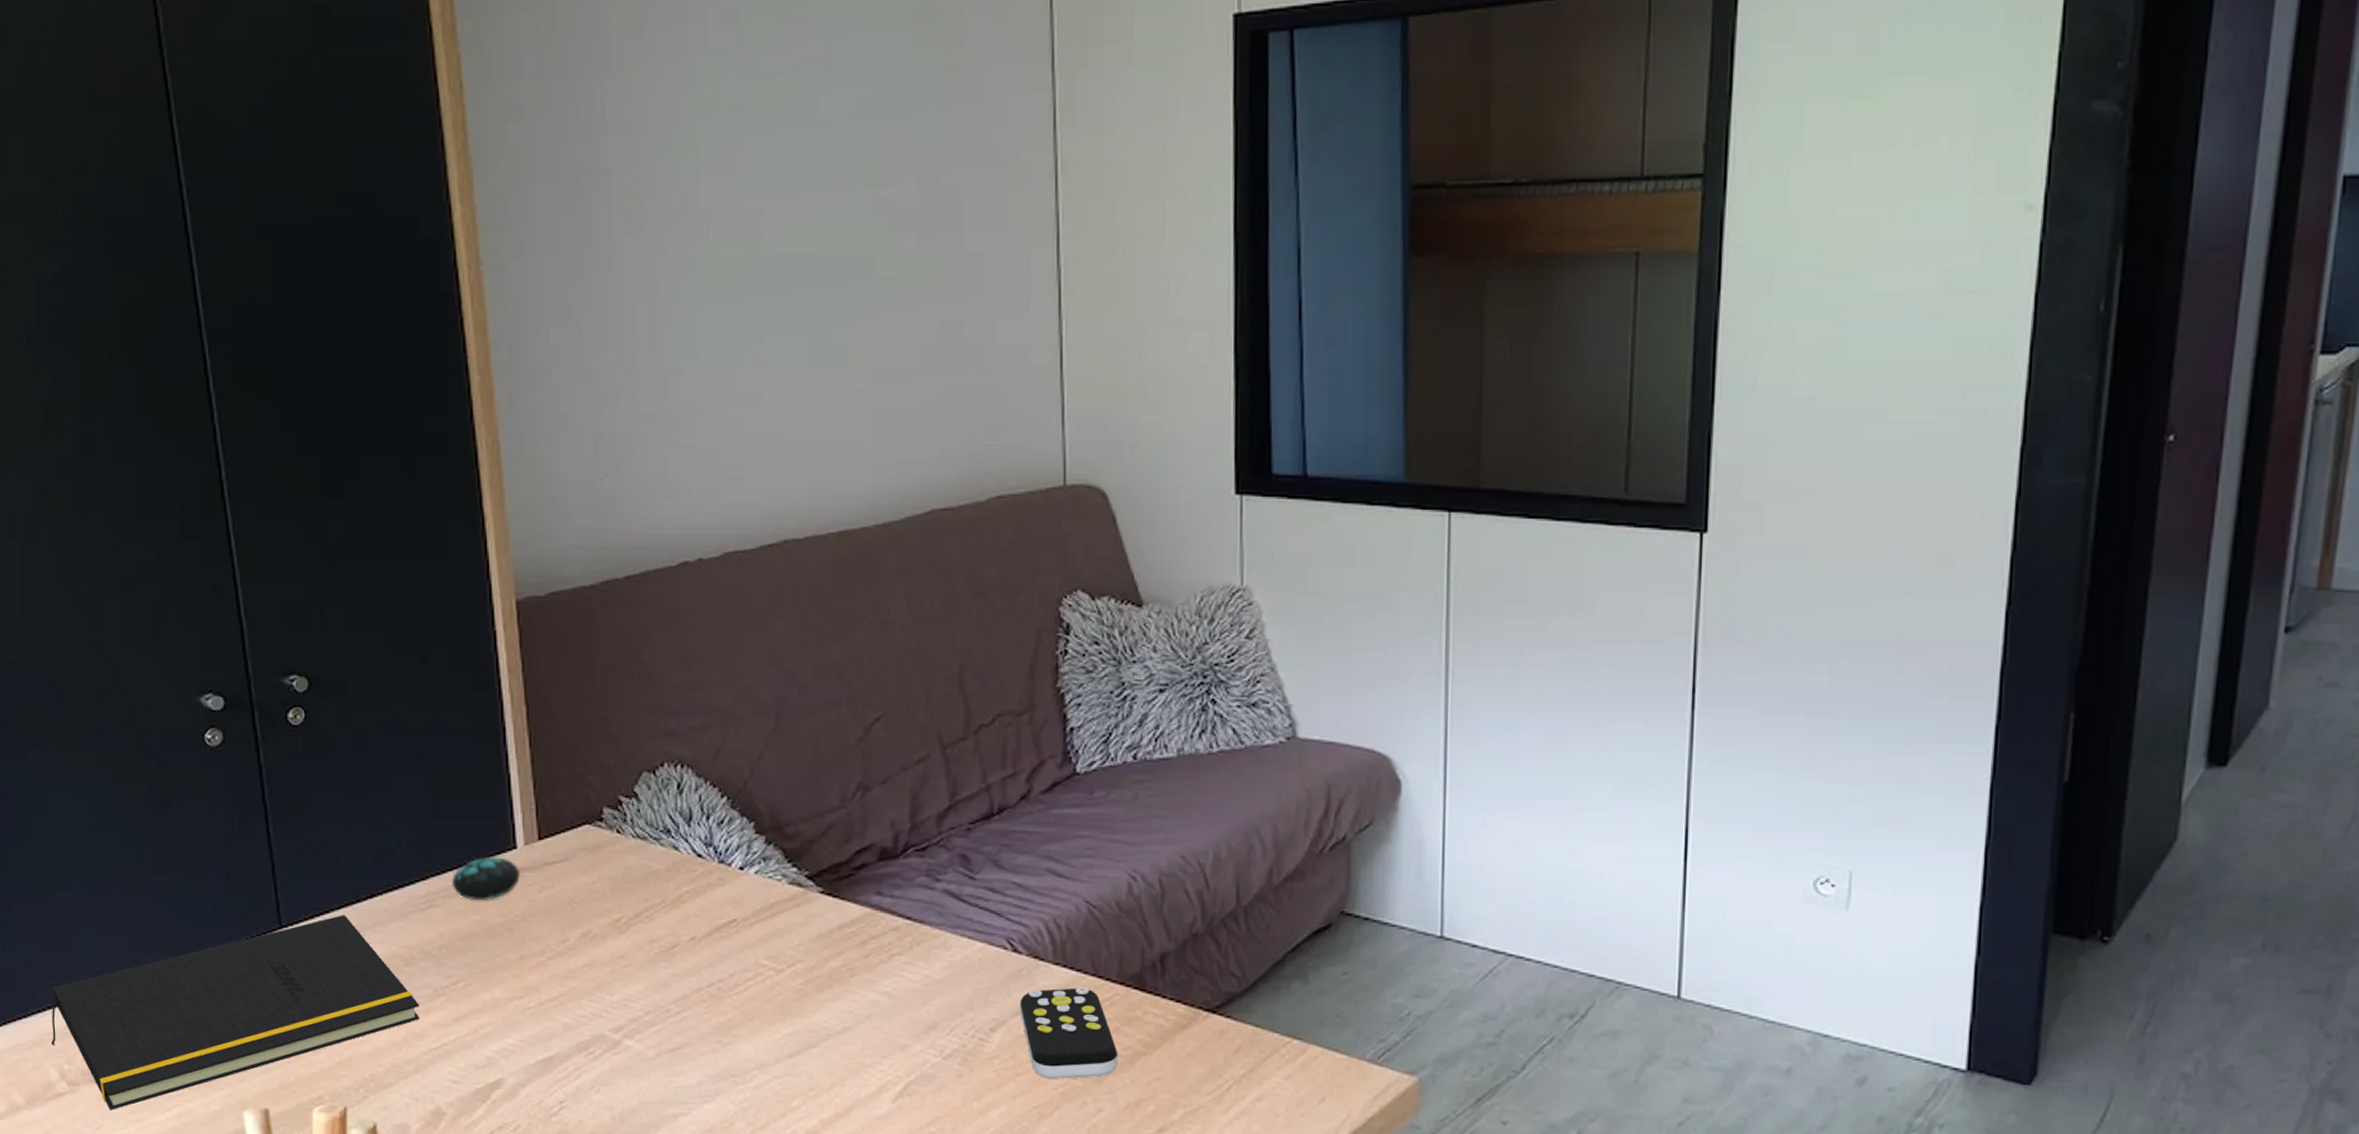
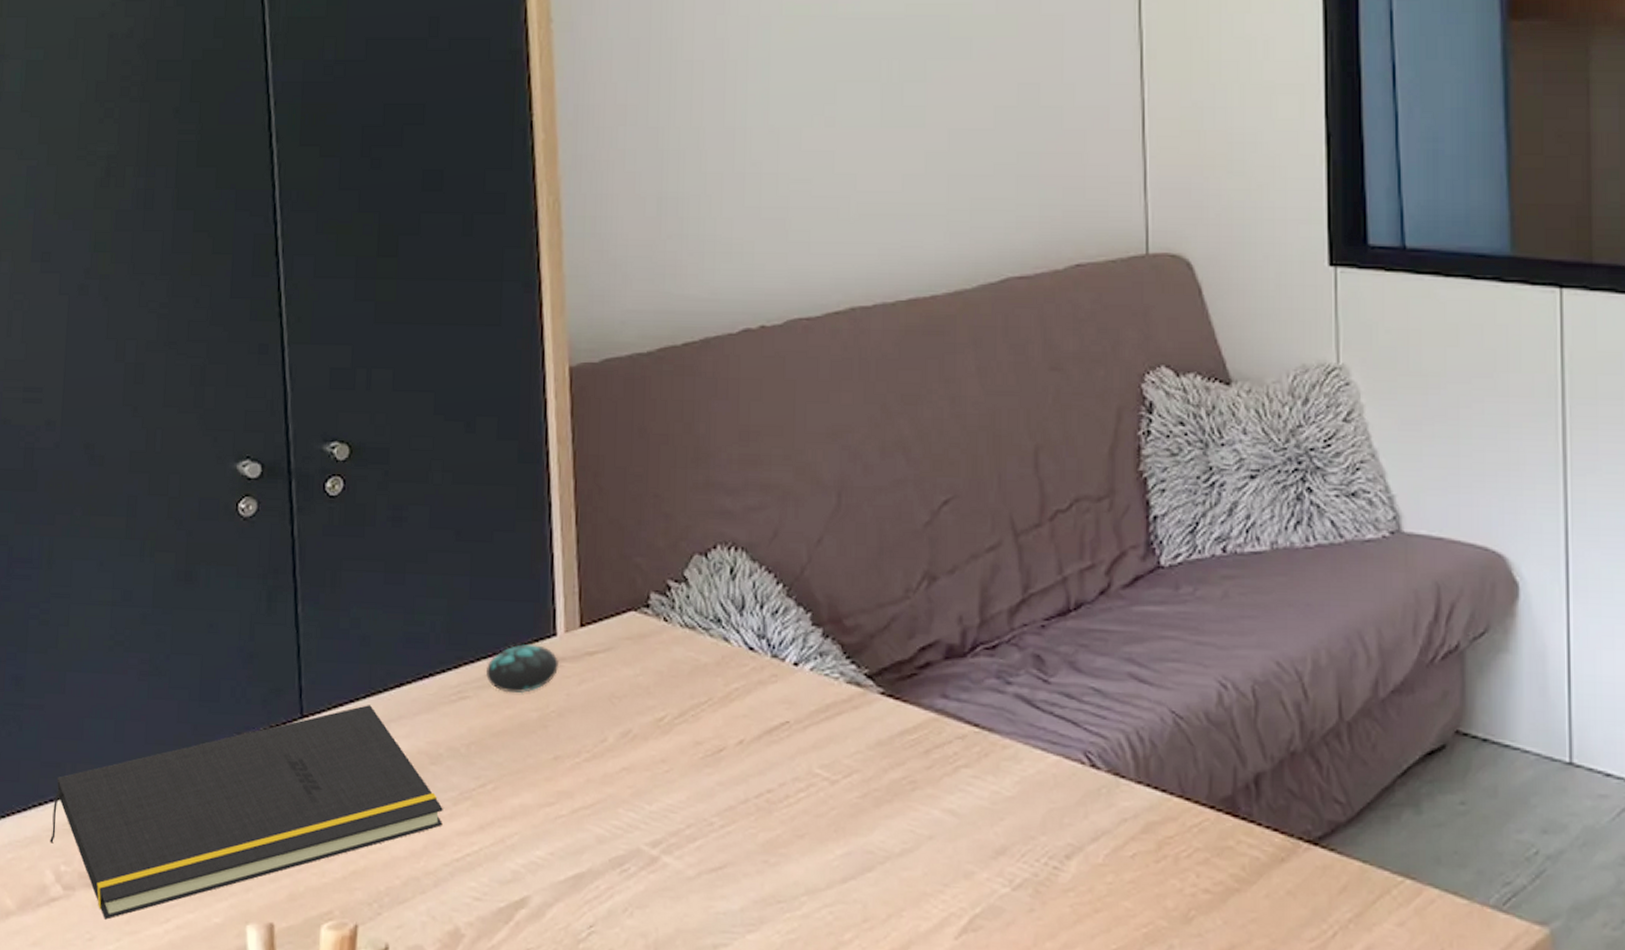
remote control: present [1019,986,1118,1080] -> none [1098,809,1209,918]

